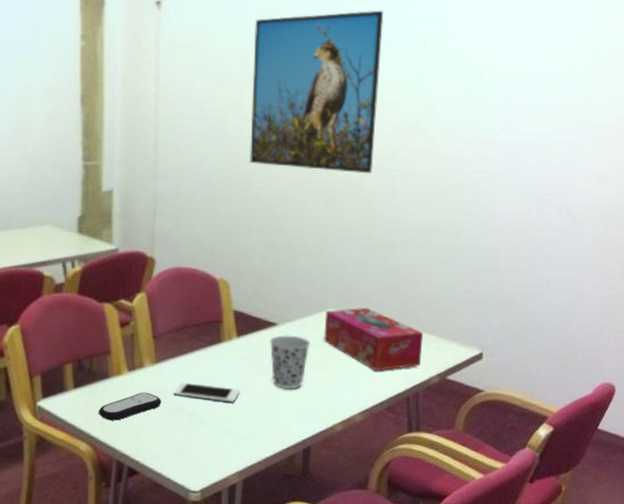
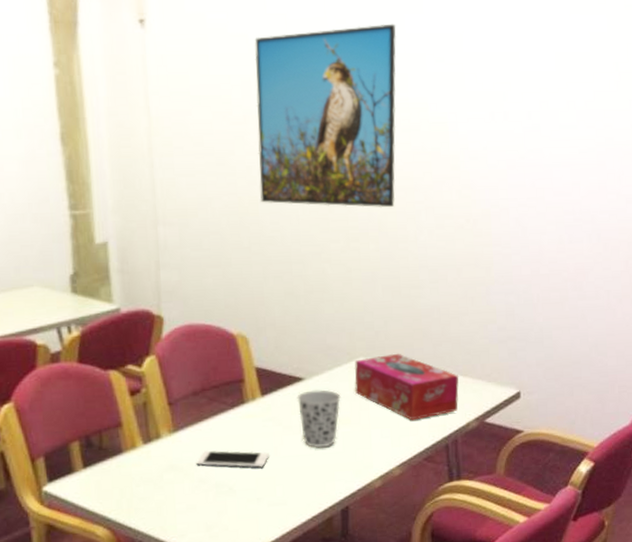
remote control: present [98,392,162,421] -> none [113,465,184,500]

